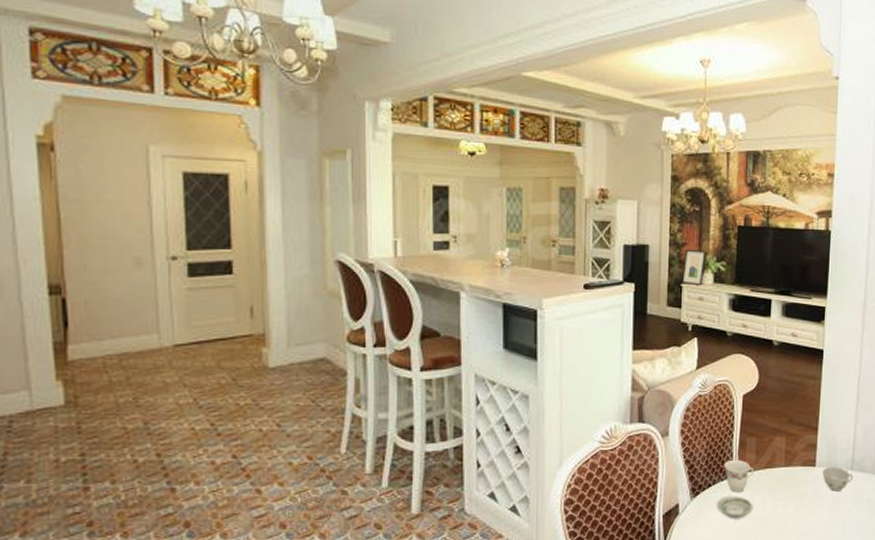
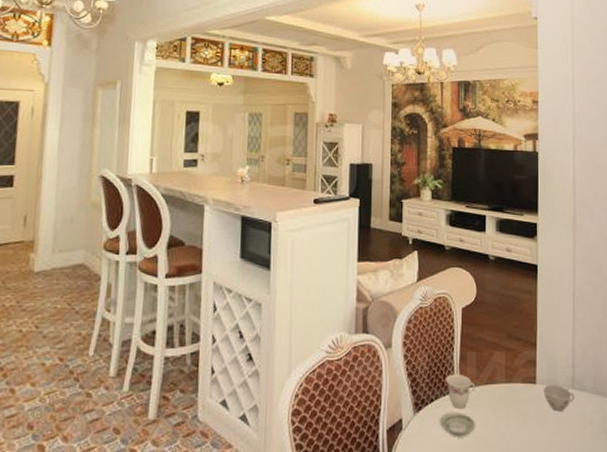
picture frame: present [682,250,707,286] -> none [403,169,425,202]

